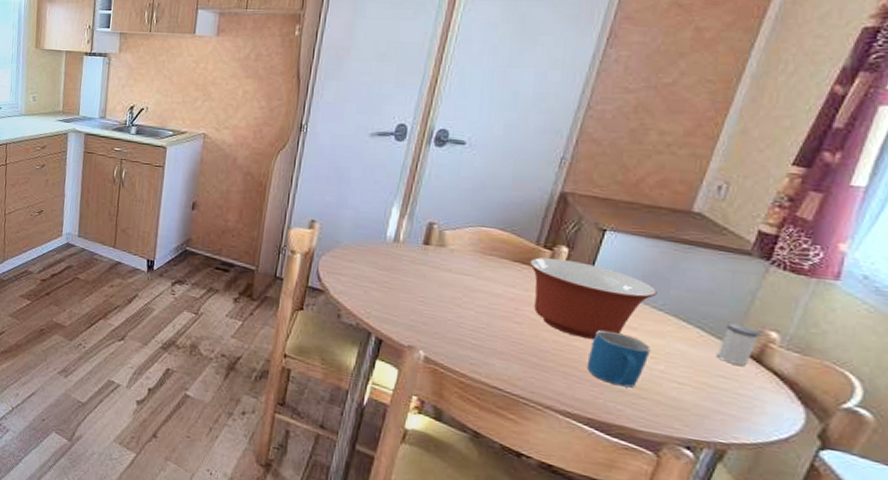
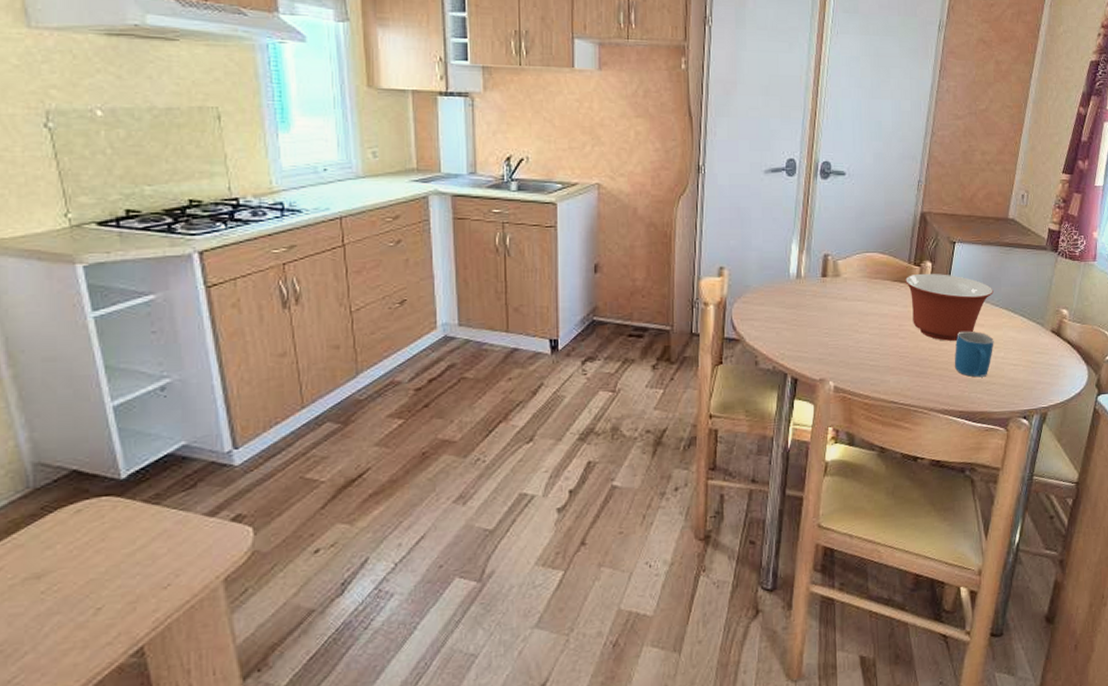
salt shaker: present [716,323,762,366] -> none [1034,307,1058,341]

